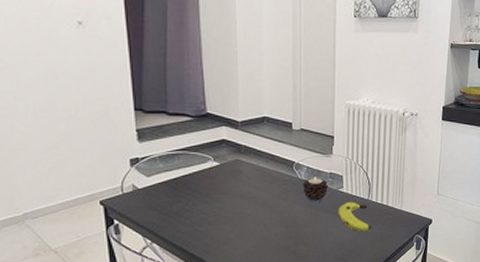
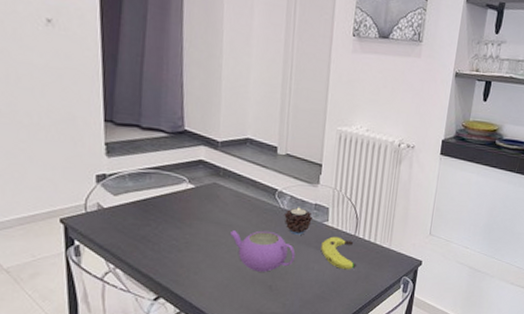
teapot: none [253,200,315,239] -> present [229,230,296,272]

